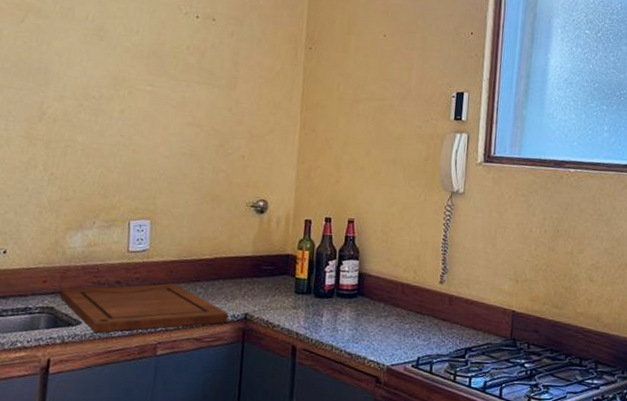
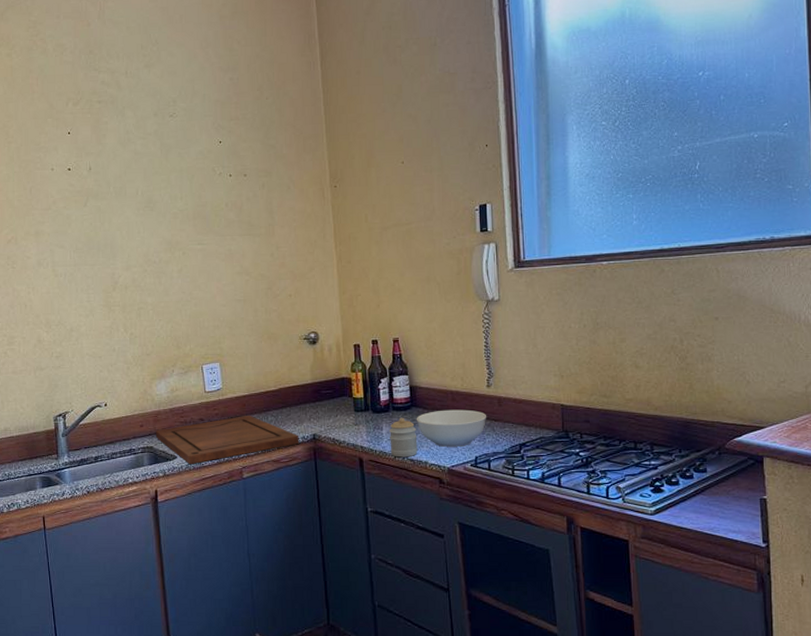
jar: none [327,305,360,350] -> present [388,417,418,458]
bowl: none [360,302,436,345] -> present [416,409,487,447]

